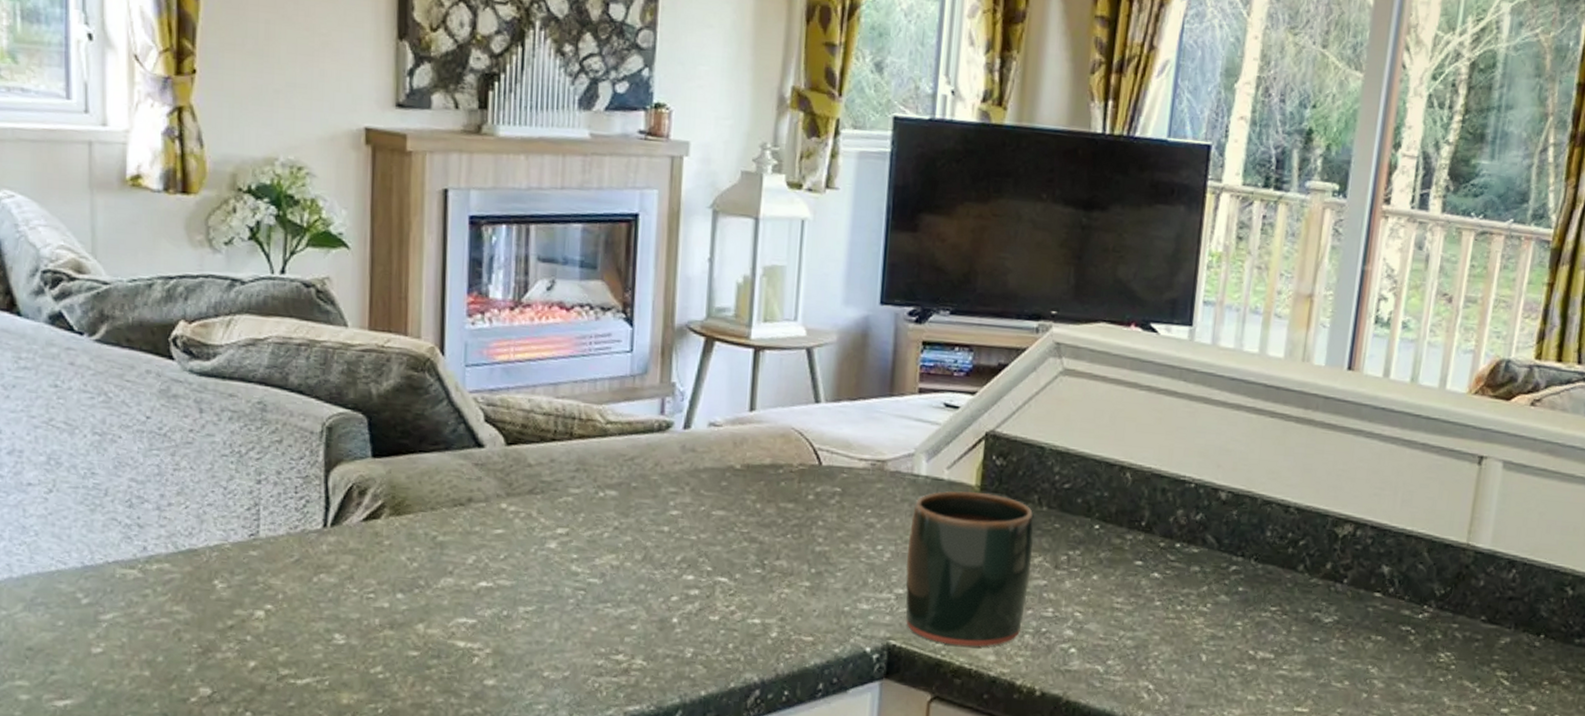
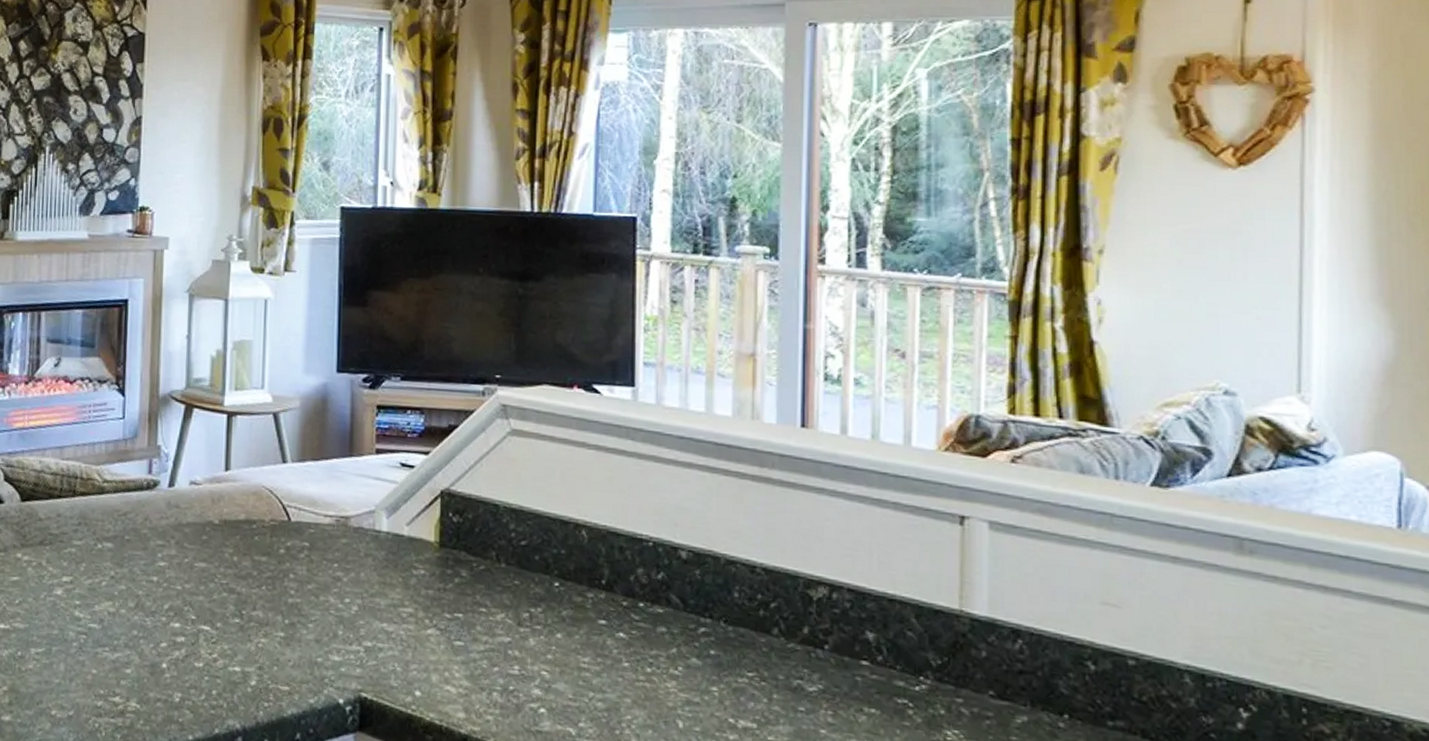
mug: present [905,491,1034,647] -> none [372,547,495,703]

